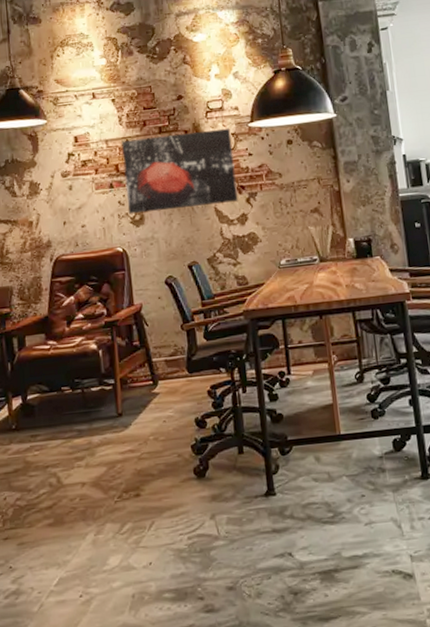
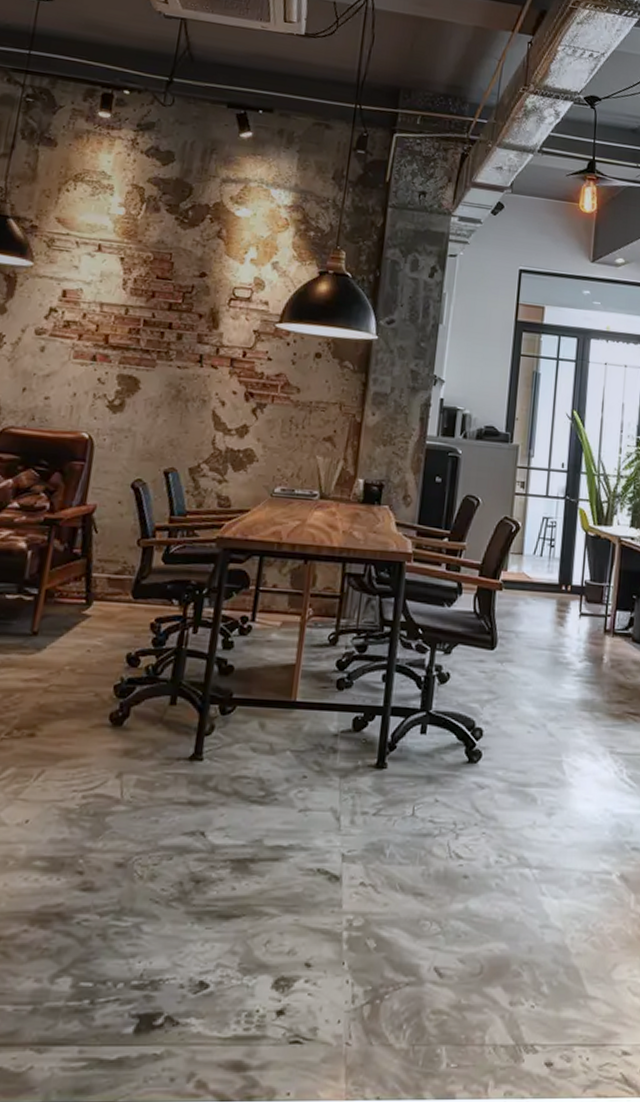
wall art: present [121,128,238,215] -> none [106,309,254,409]

